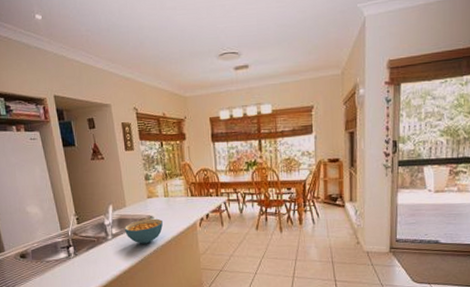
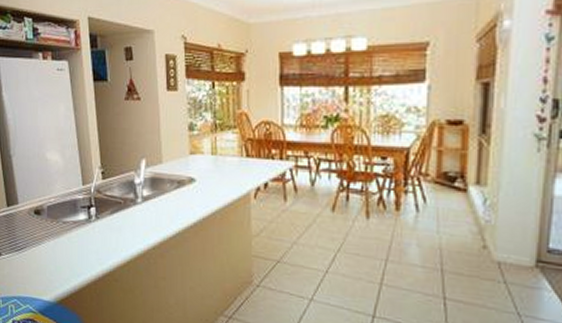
cereal bowl: present [124,218,163,244] -> none [157,181,206,214]

